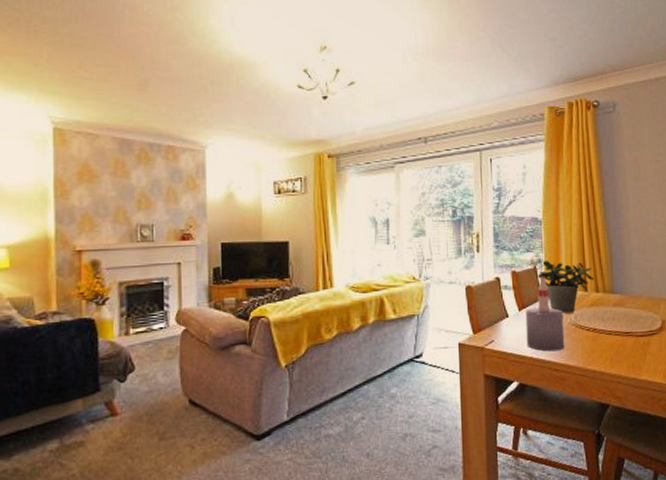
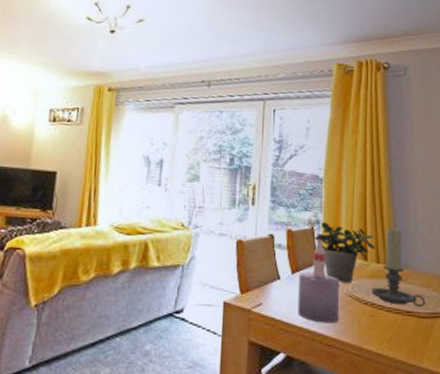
candle holder: none [592,258,642,328] -> present [371,228,426,308]

